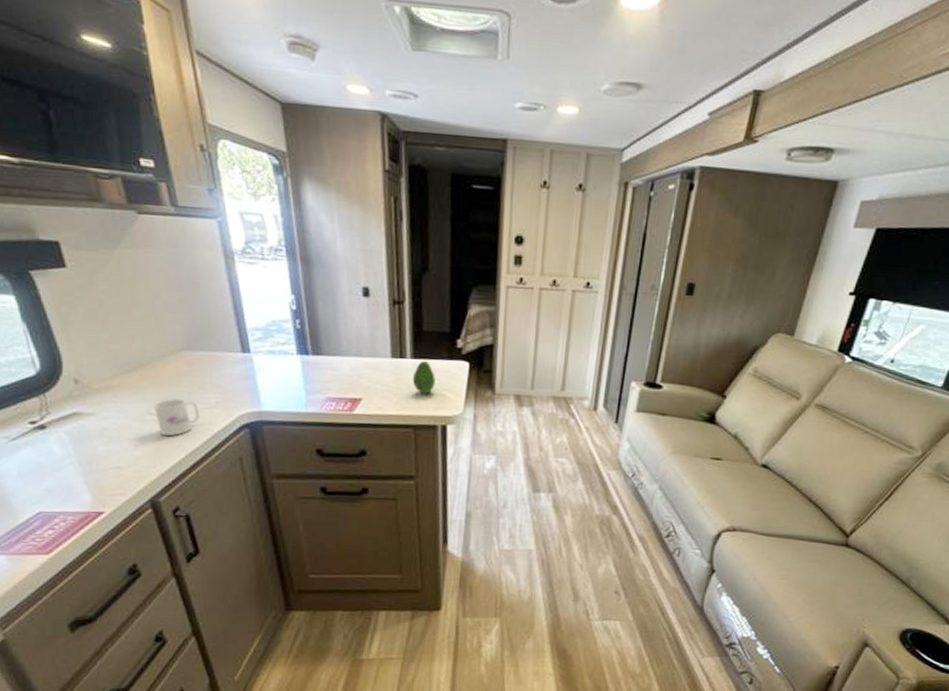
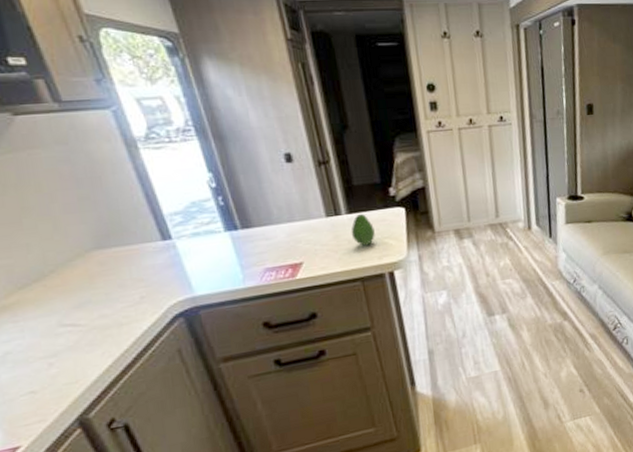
mug: present [154,399,200,436] -> none [65,301,124,346]

